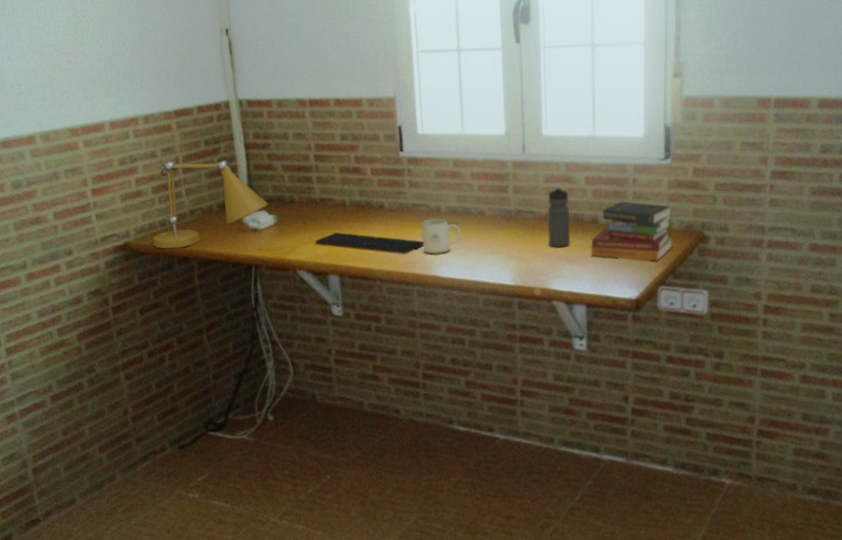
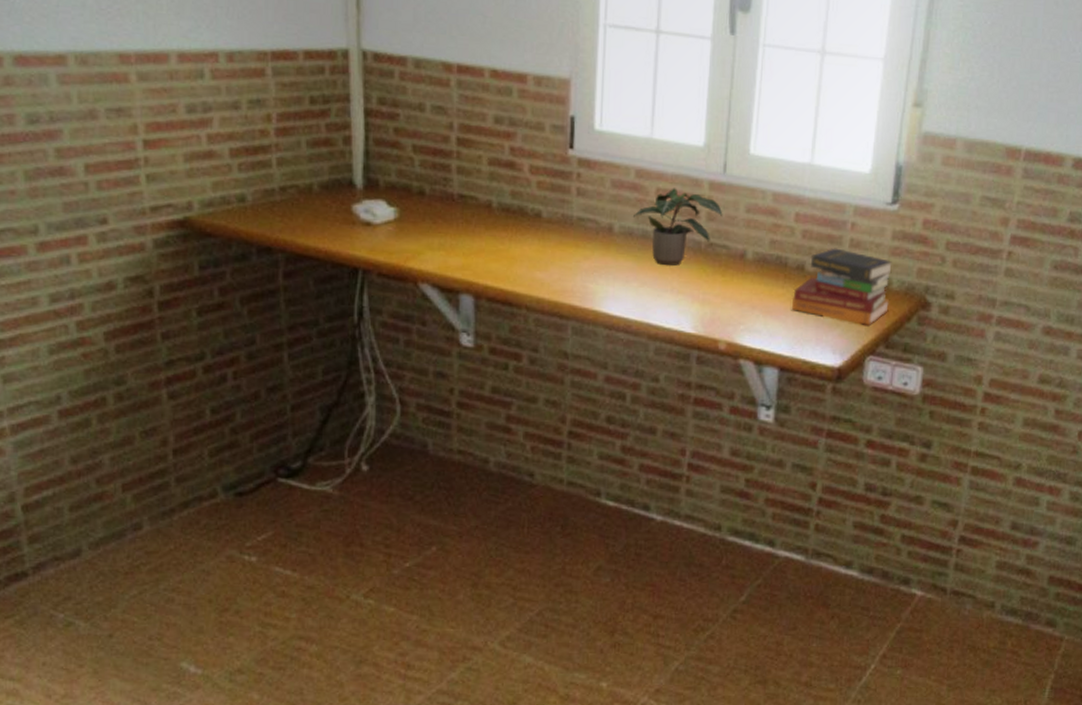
table lamp: present [150,160,269,249] -> none [220,117,390,235]
computer keyboard: present [315,232,424,255] -> none [447,240,587,280]
mug: present [421,217,462,255] -> none [586,238,636,285]
potted plant: none [455,170,527,233] -> present [634,188,723,265]
water bottle: present [547,185,571,248] -> none [741,218,773,295]

